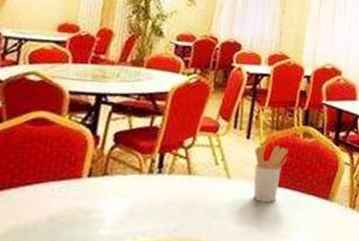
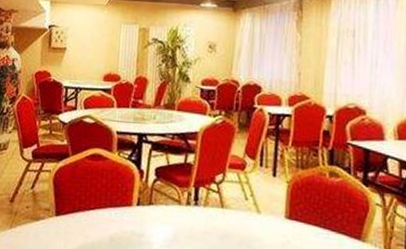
utensil holder: present [253,145,289,203] -> none [281,183,316,239]

